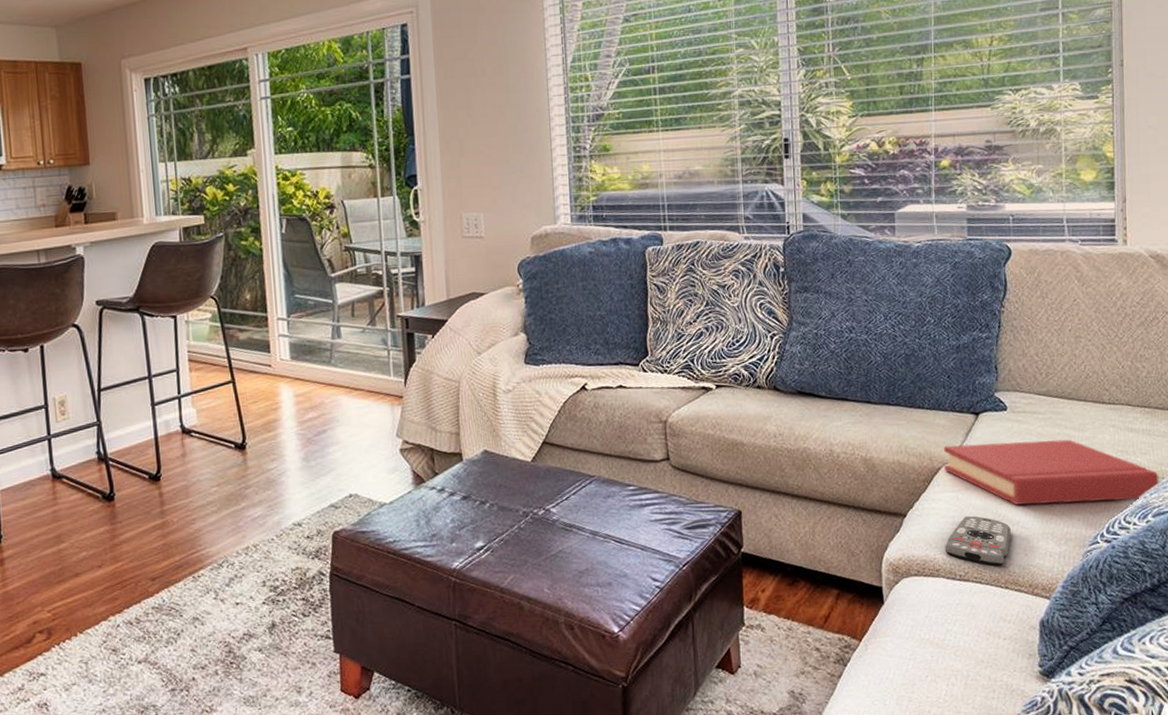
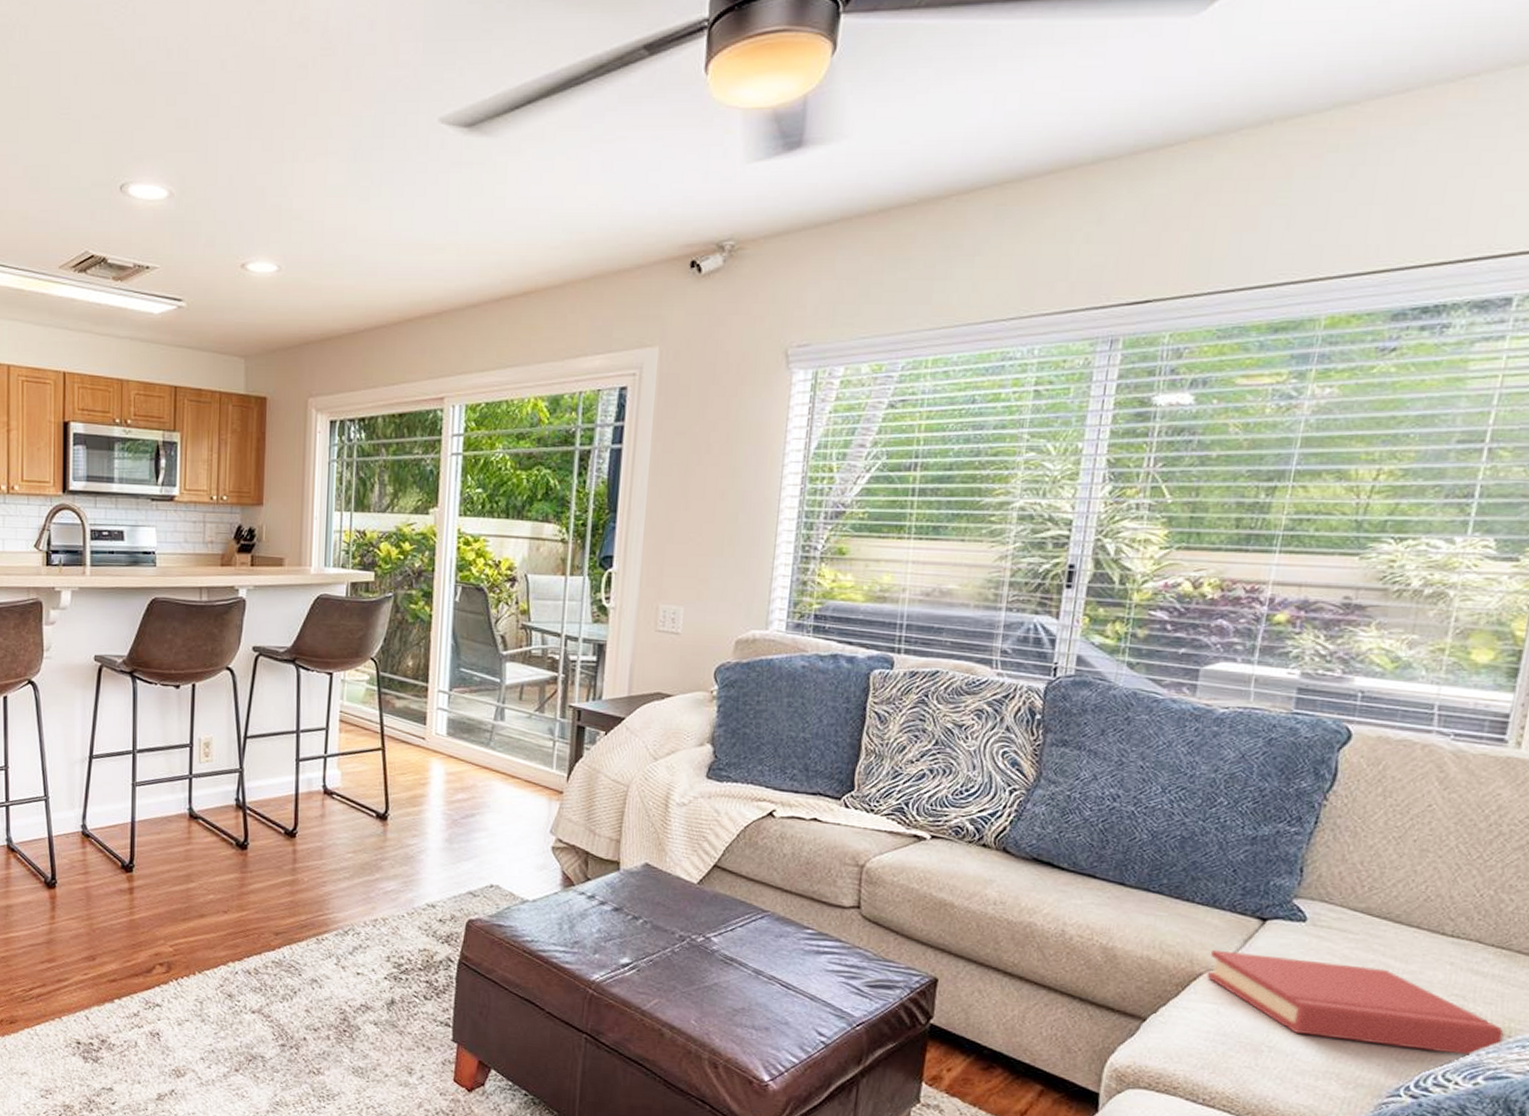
remote control: present [944,516,1011,566] -> none [1189,1034,1283,1099]

